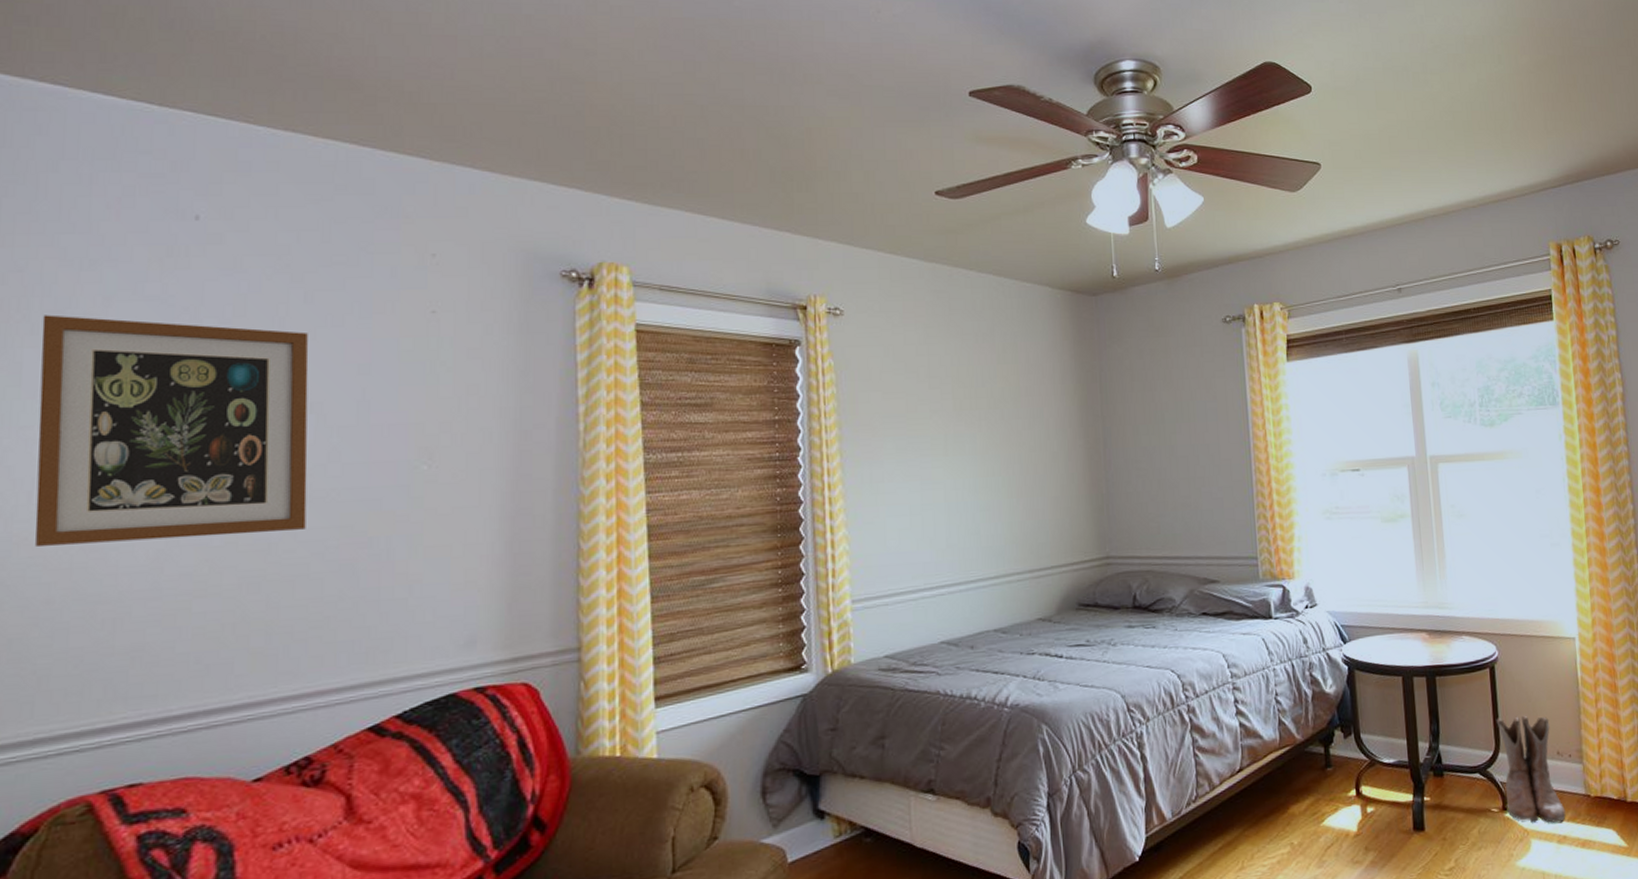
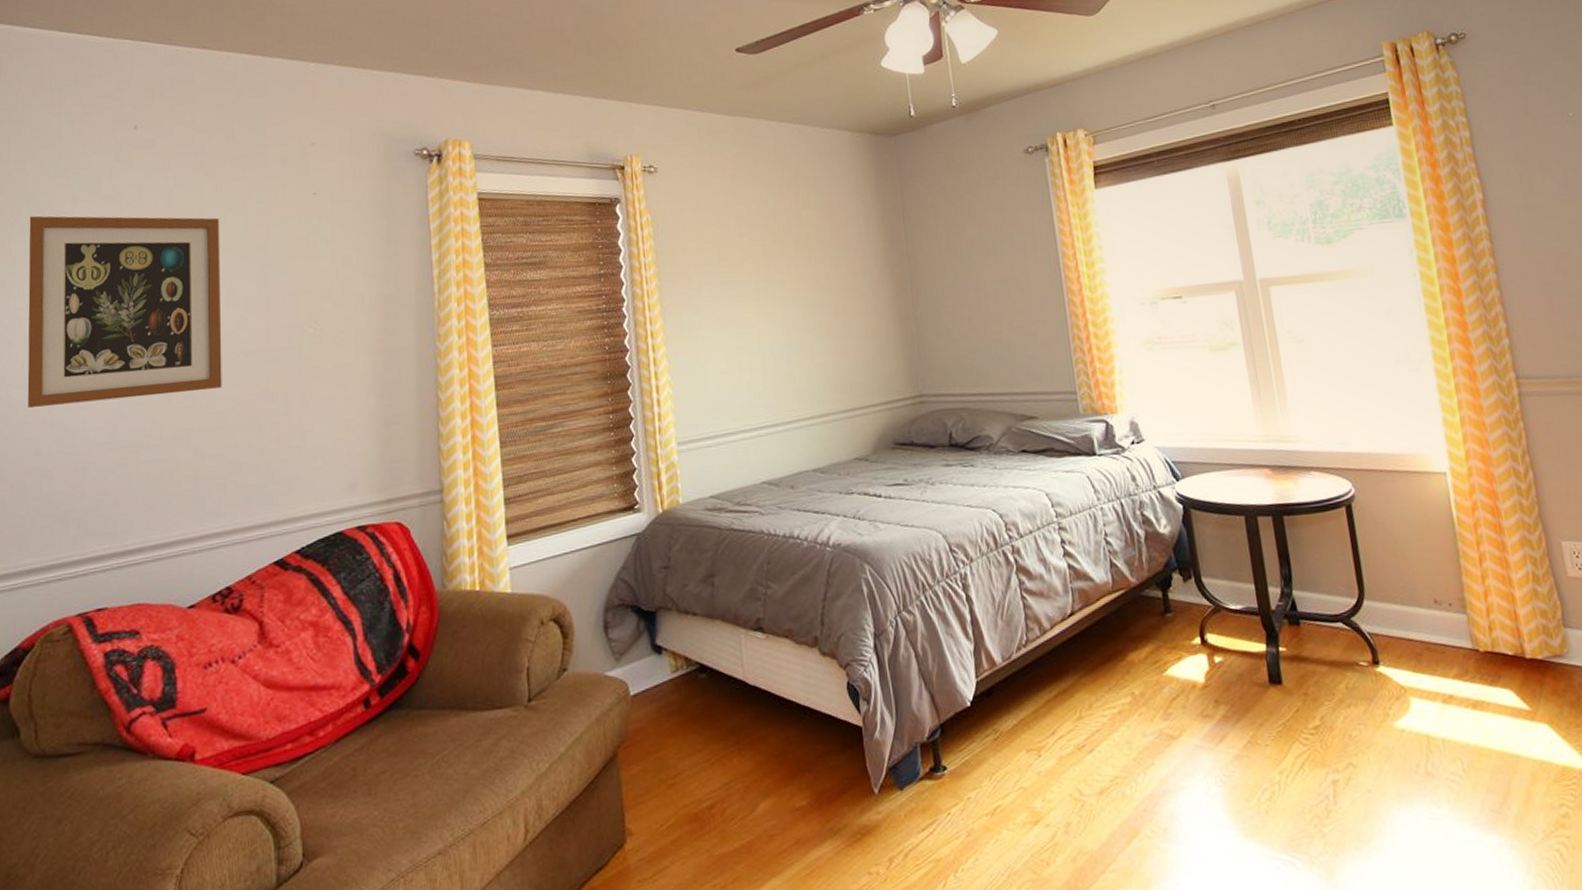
boots: present [1496,715,1566,823] -> none [1357,559,1451,680]

